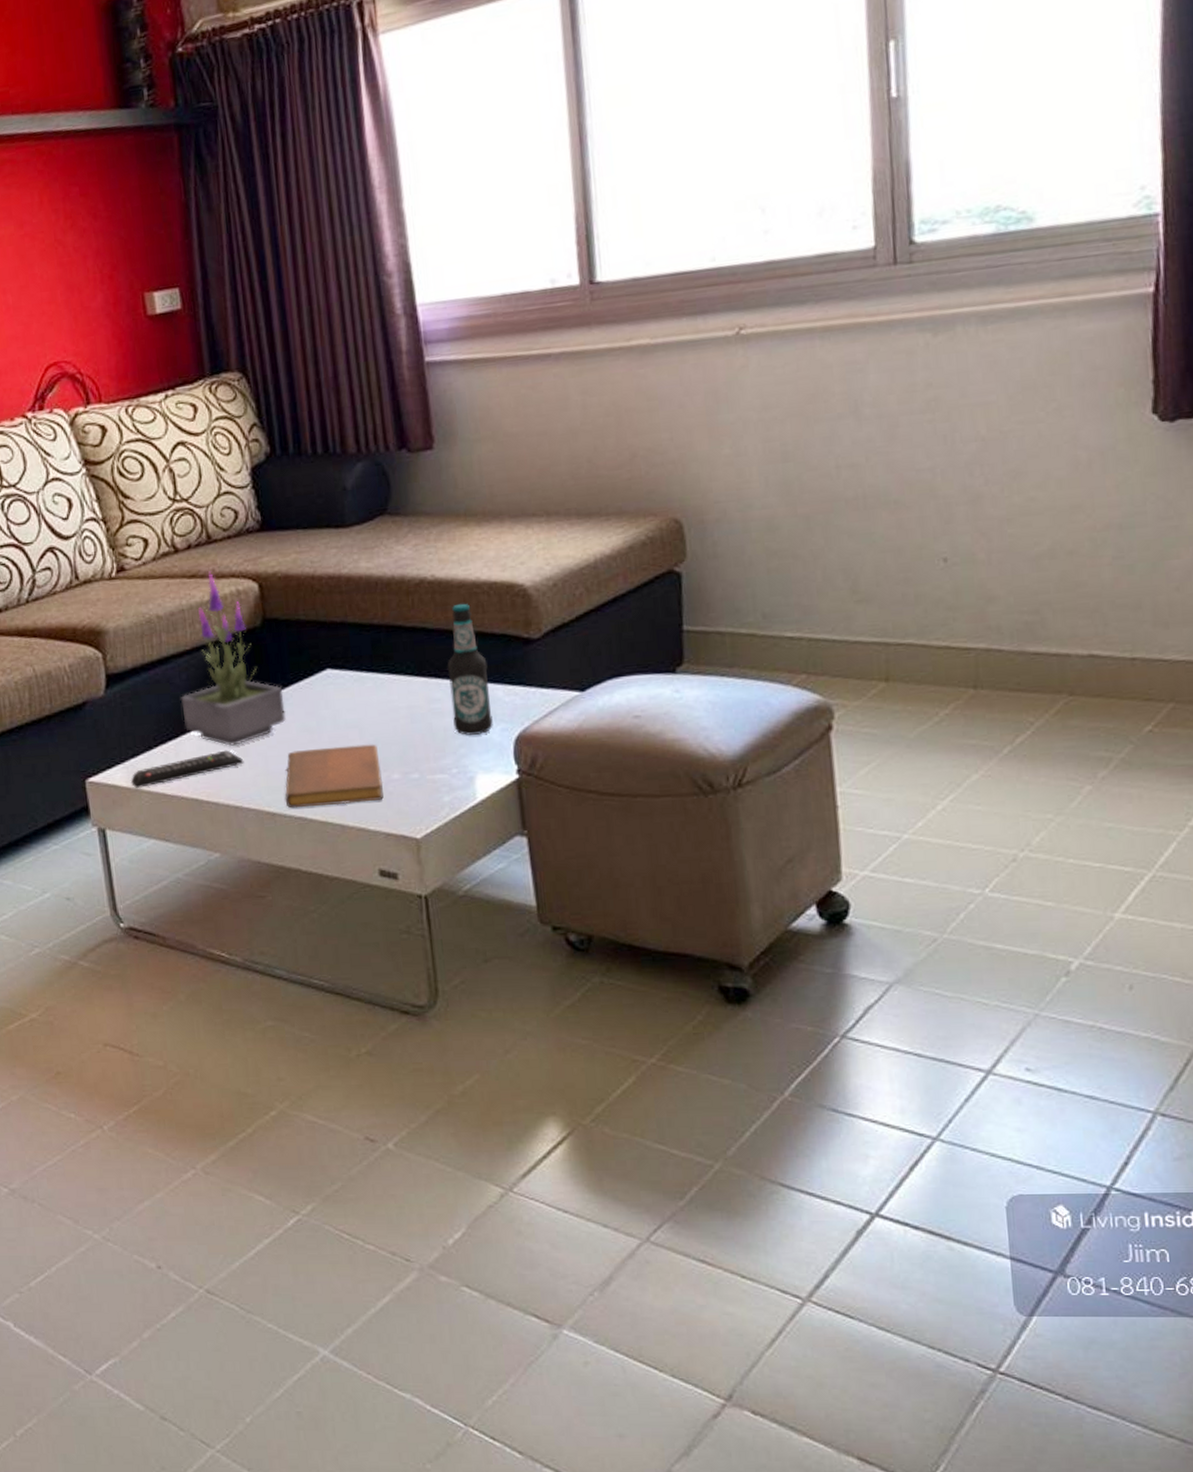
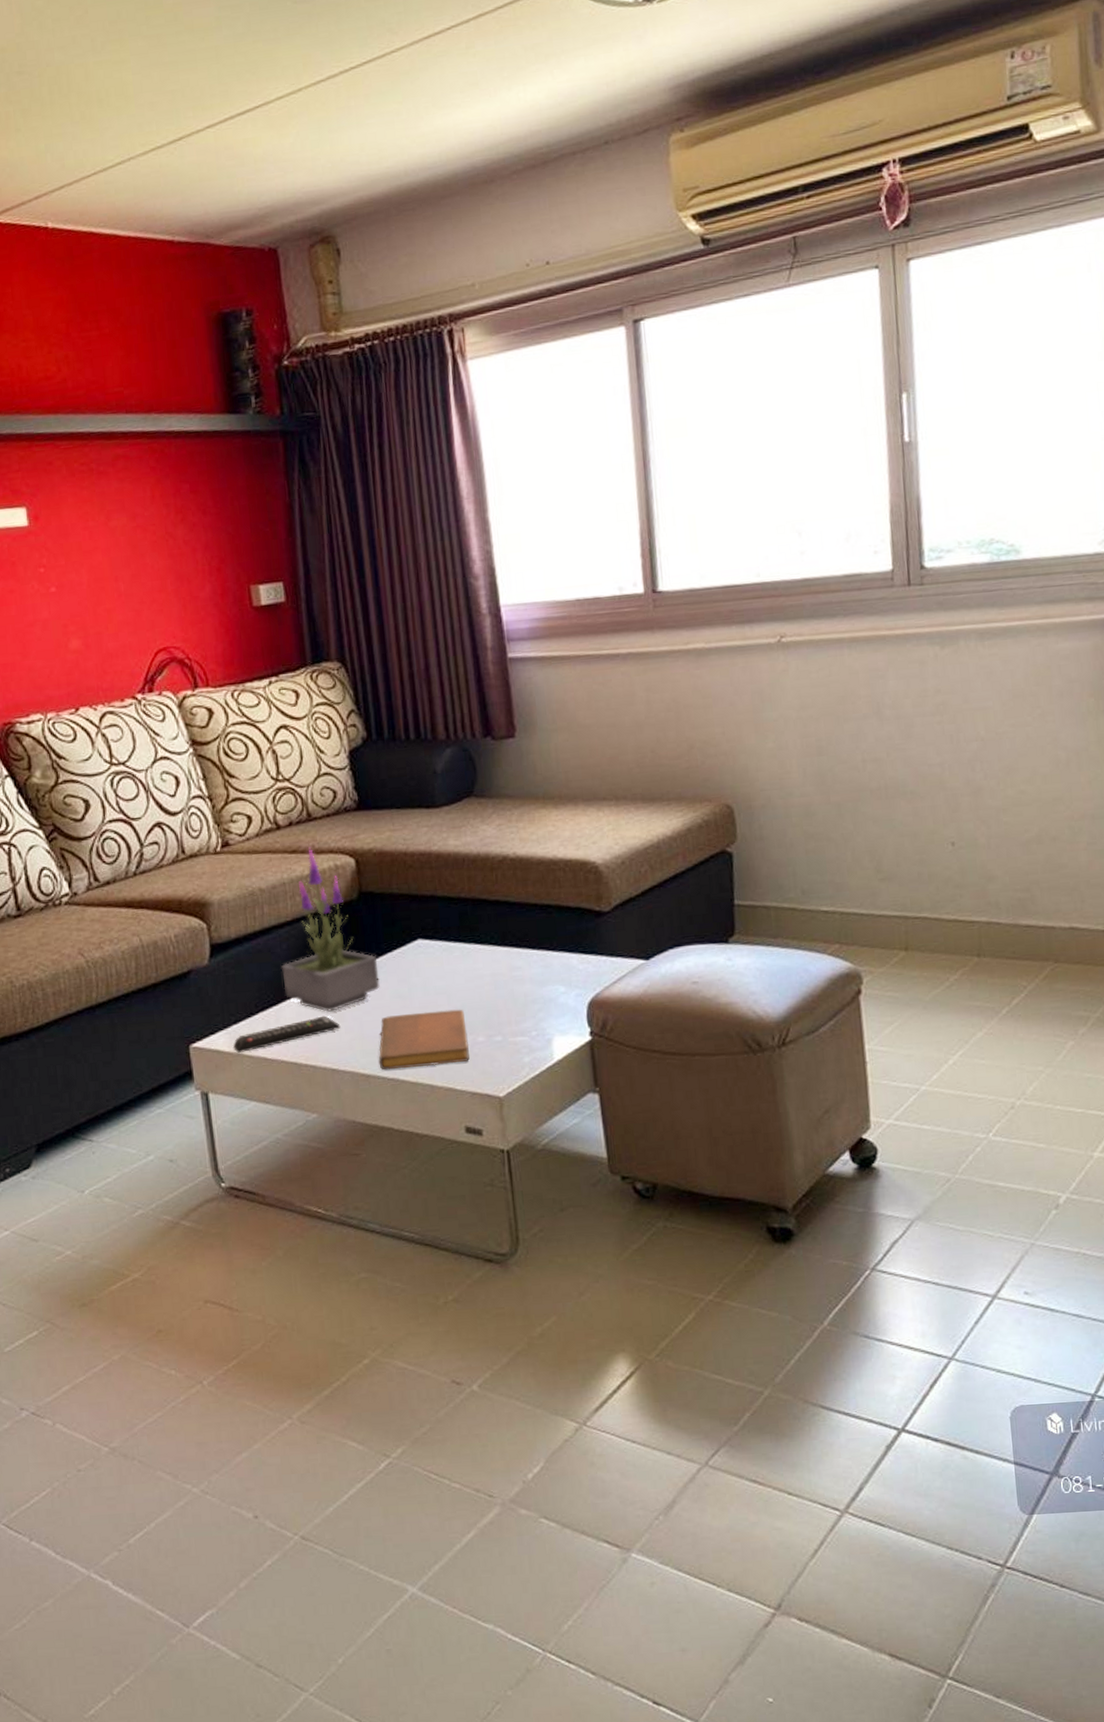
bottle: present [447,603,493,735] -> none [527,879,569,1001]

